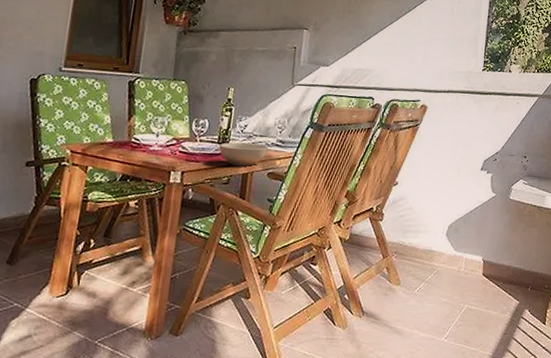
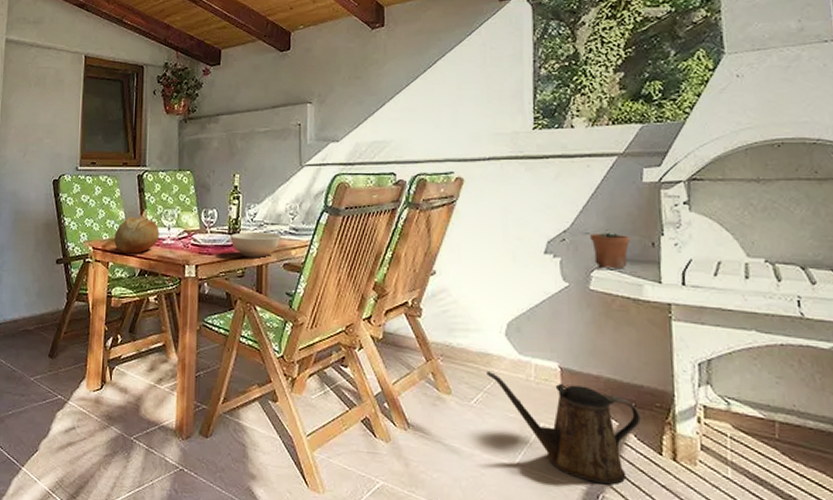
bread: none [96,122,147,159] -> present [114,217,160,254]
watering can: none [429,264,534,350] -> present [486,370,641,485]
planter: none [514,155,541,184] -> present [590,233,631,269]

